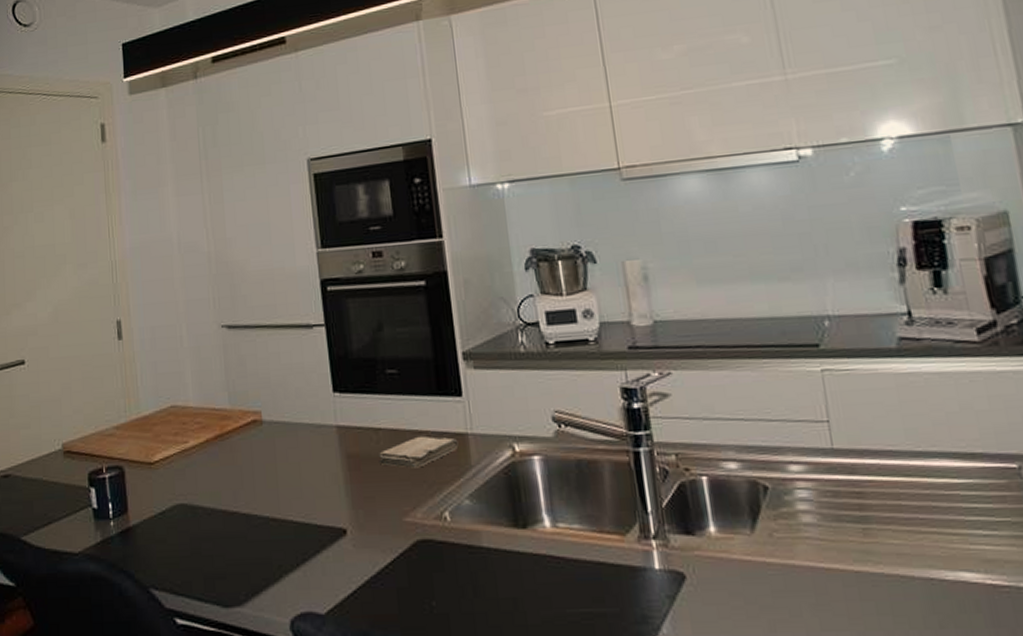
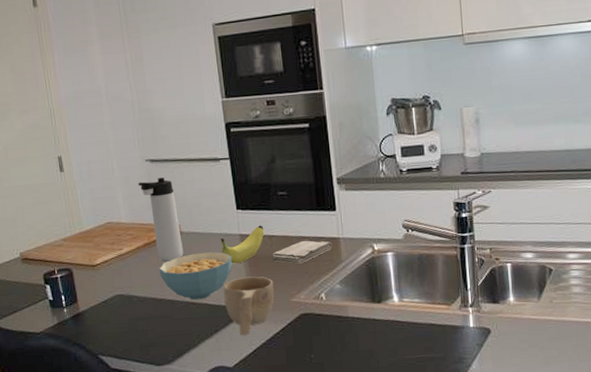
thermos bottle: none [211,348,264,461] -> present [138,177,184,262]
cereal bowl: none [232,449,326,515] -> present [159,252,232,300]
fruit: none [311,414,369,466] -> present [220,225,265,264]
cup: none [314,484,382,569] -> present [223,276,274,336]

